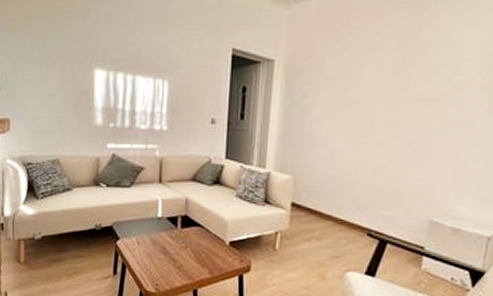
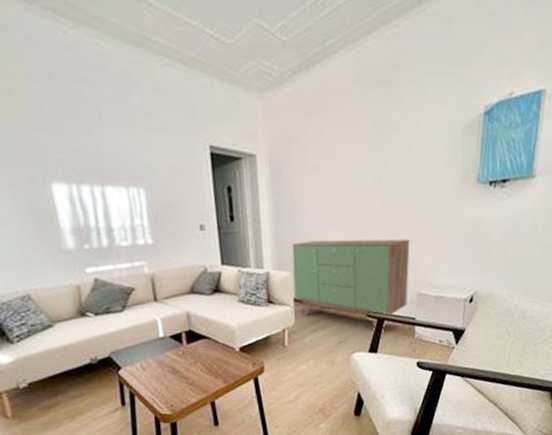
sideboard: none [292,147,427,252] -> present [291,239,410,331]

